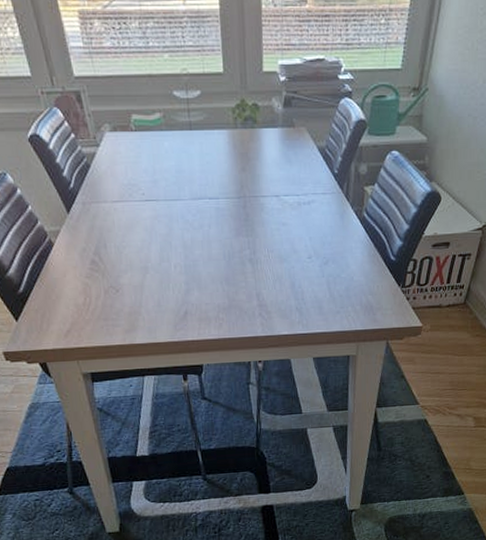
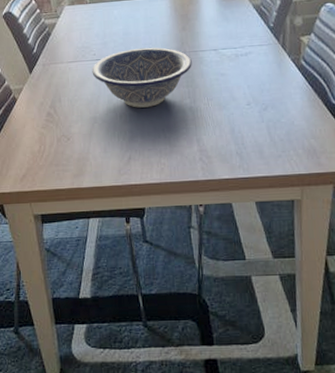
decorative bowl: none [141,189,252,258] -> present [92,47,192,108]

